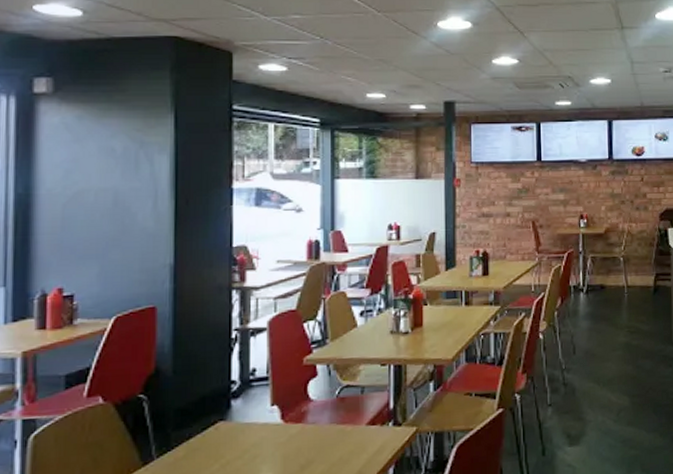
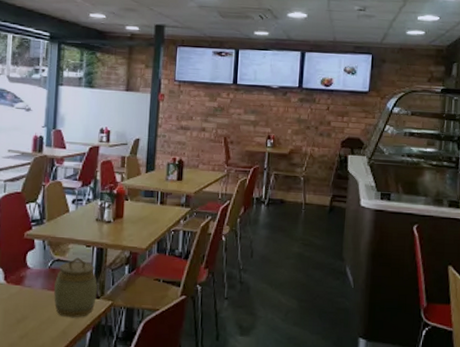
jar: none [344,380,399,454] -> present [53,257,98,318]

